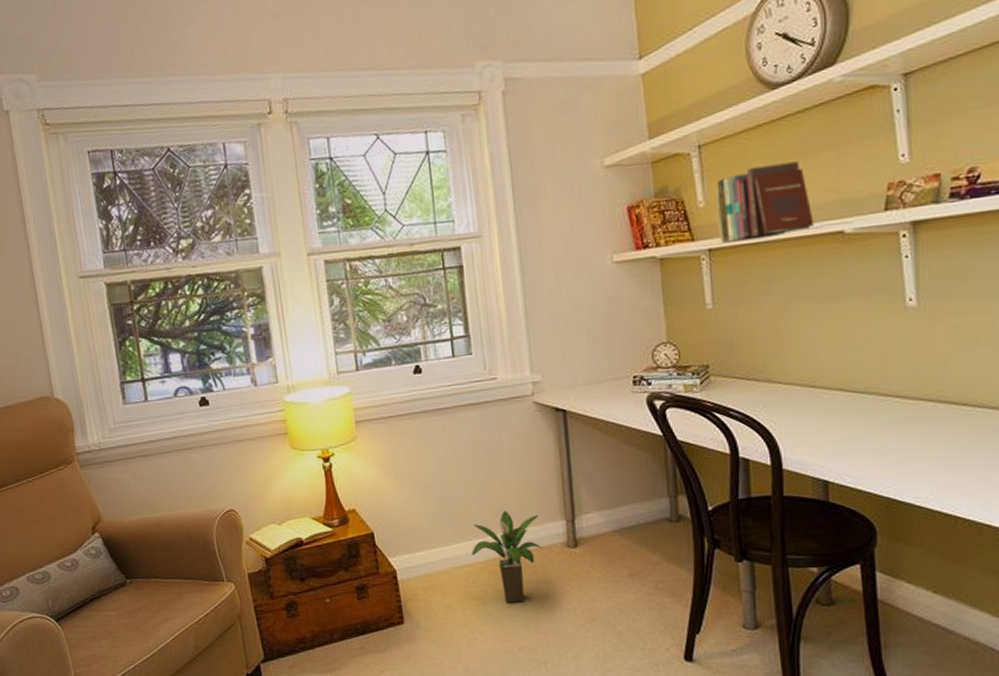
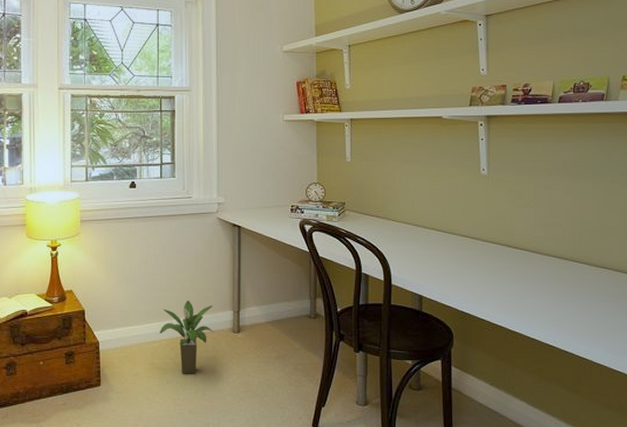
books: present [715,161,814,243] -> none [358,65,423,116]

